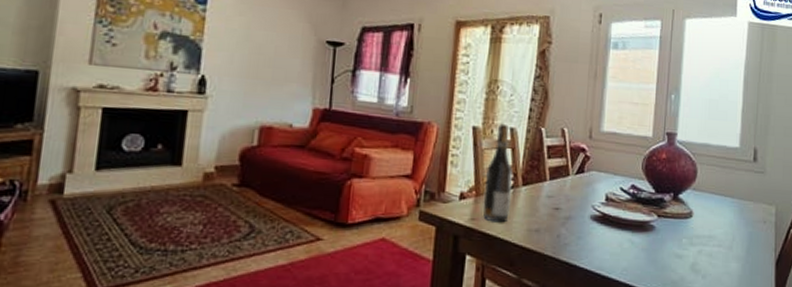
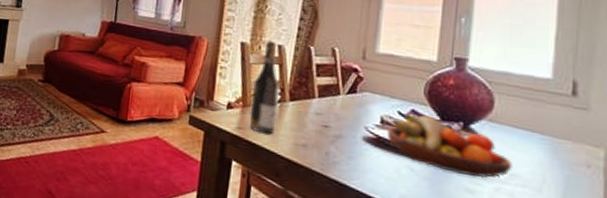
fruit bowl: none [611,188,711,243] -> present [386,113,513,179]

